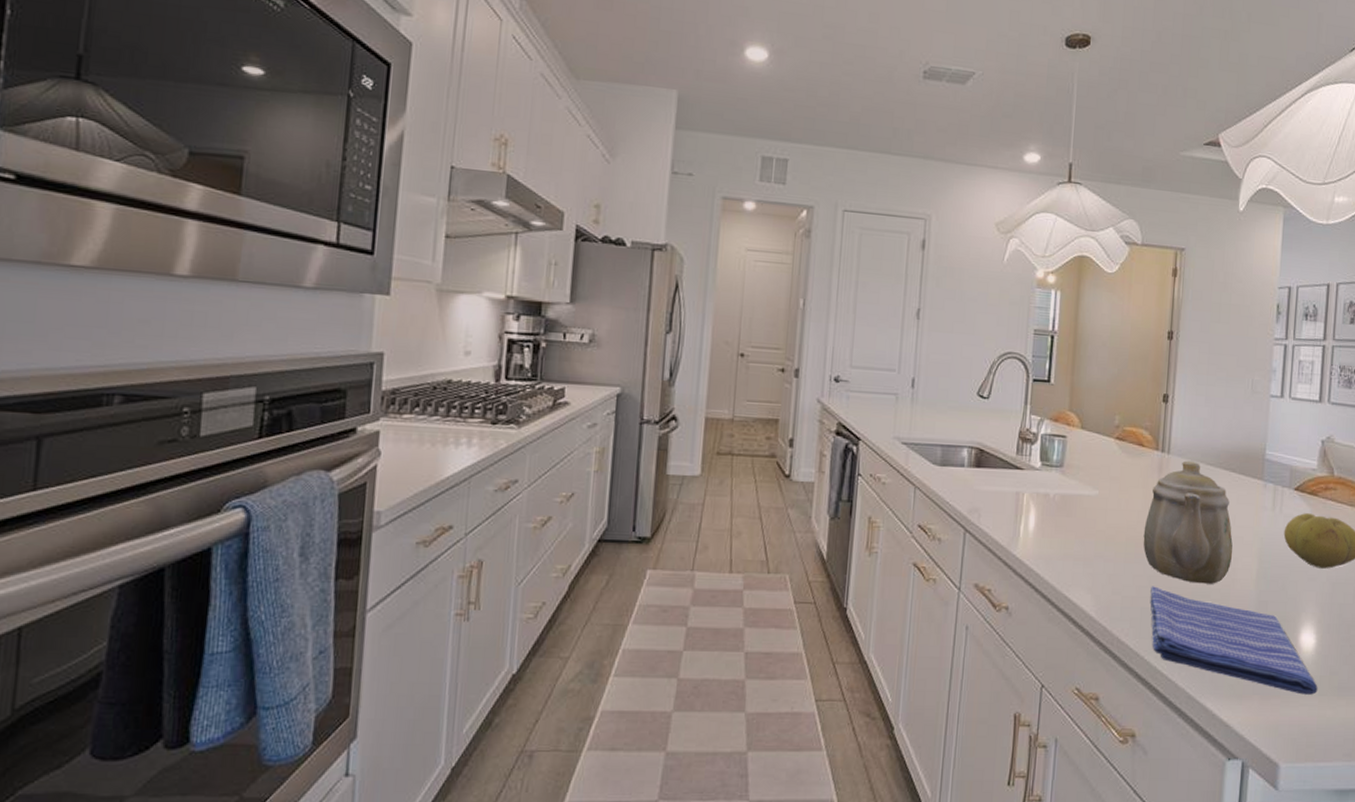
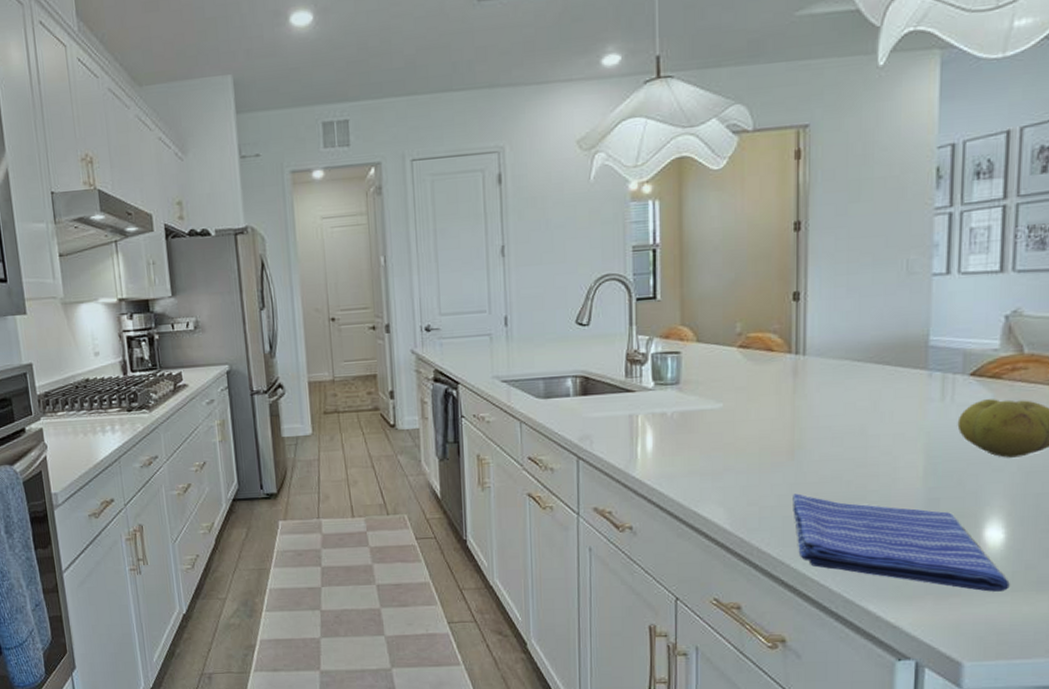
teapot: present [1143,460,1233,584] -> none [780,359,891,487]

